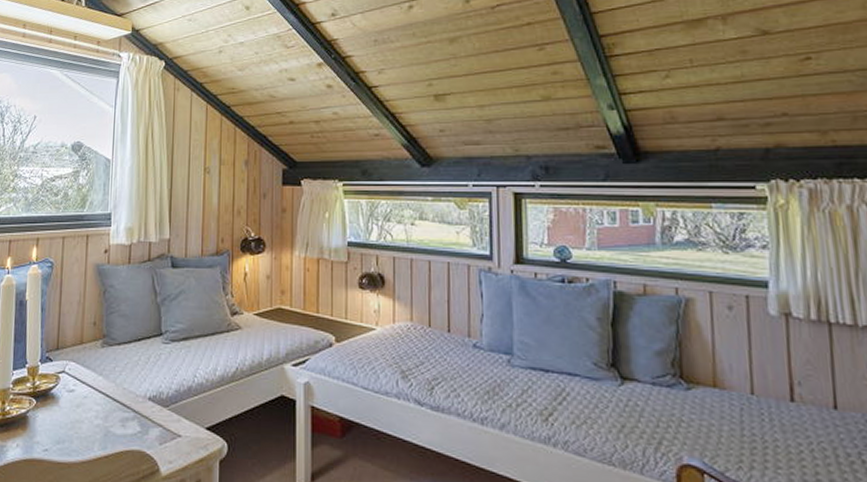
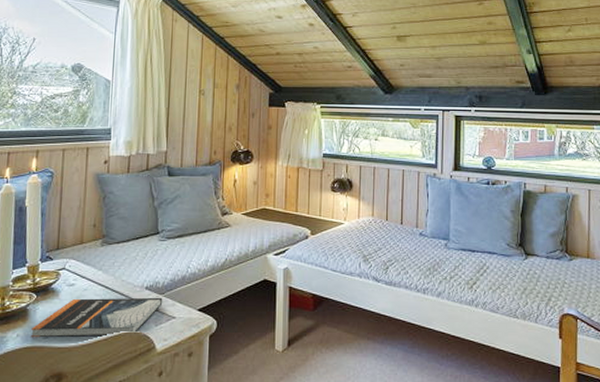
book: none [30,407,167,453] -> present [30,297,163,338]

